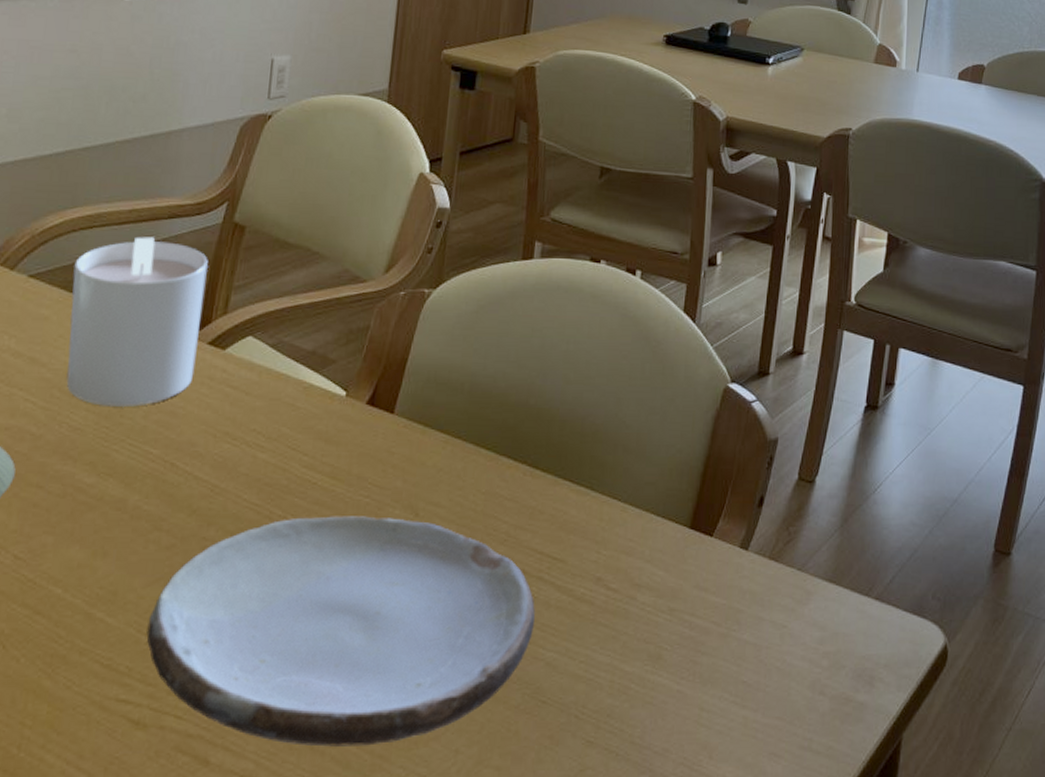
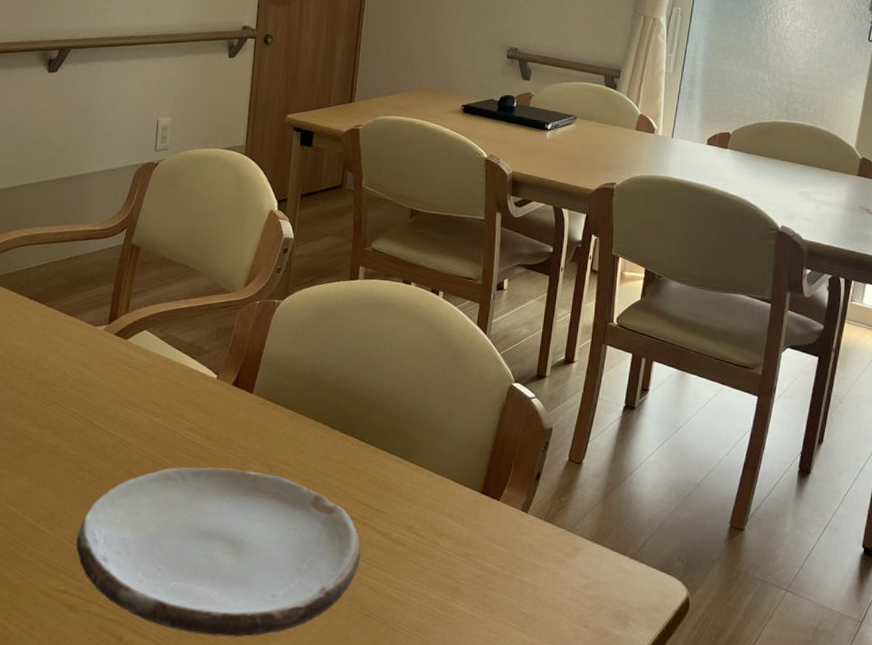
candle: present [66,236,208,407] -> none [14,253,114,379]

